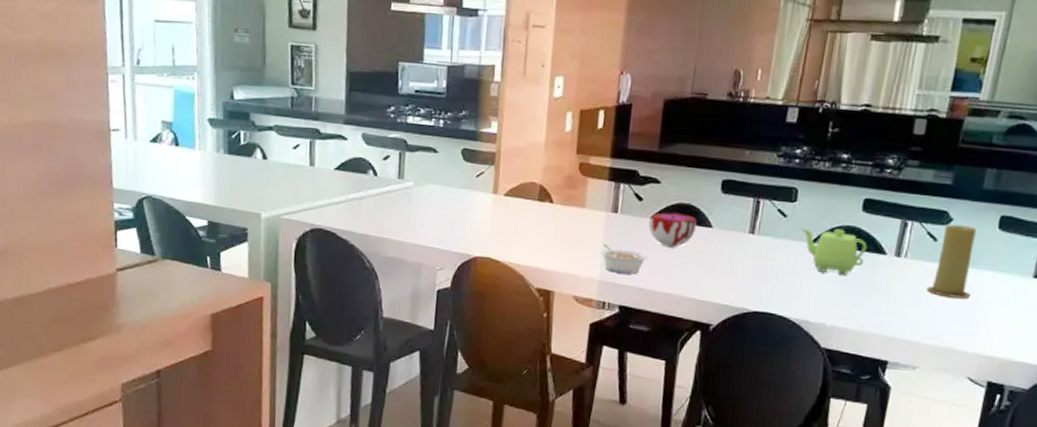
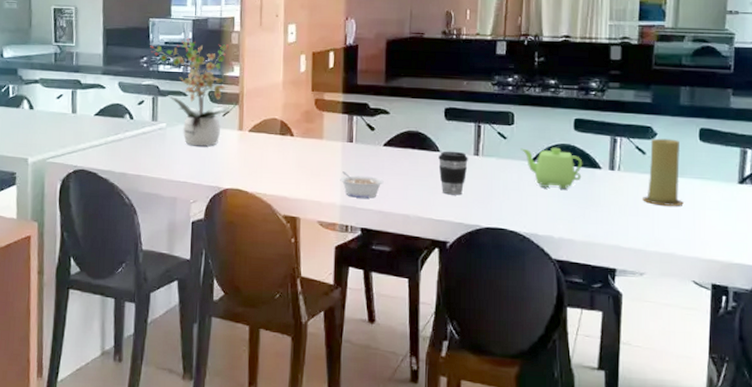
potted plant: none [398,86,488,209] -> present [150,37,233,146]
decorative bowl: present [649,212,697,247] -> none [382,140,425,171]
coffee cup: none [709,227,743,276] -> present [438,151,468,195]

